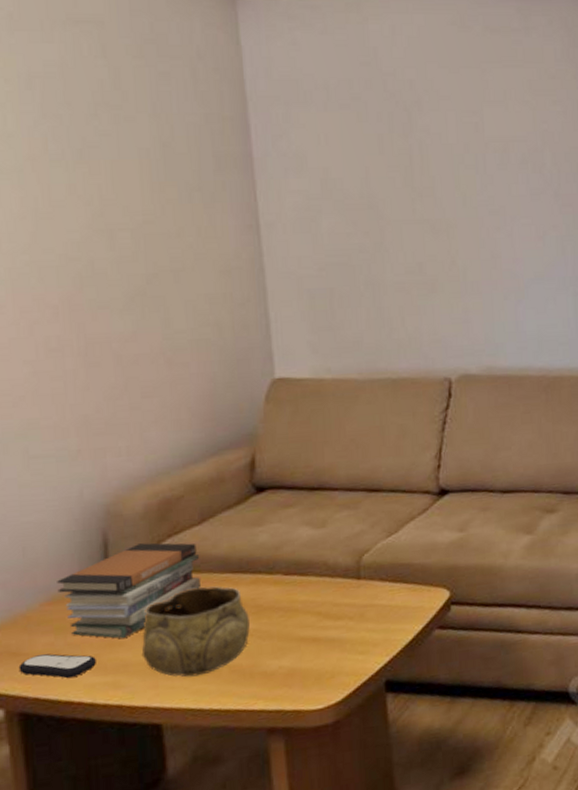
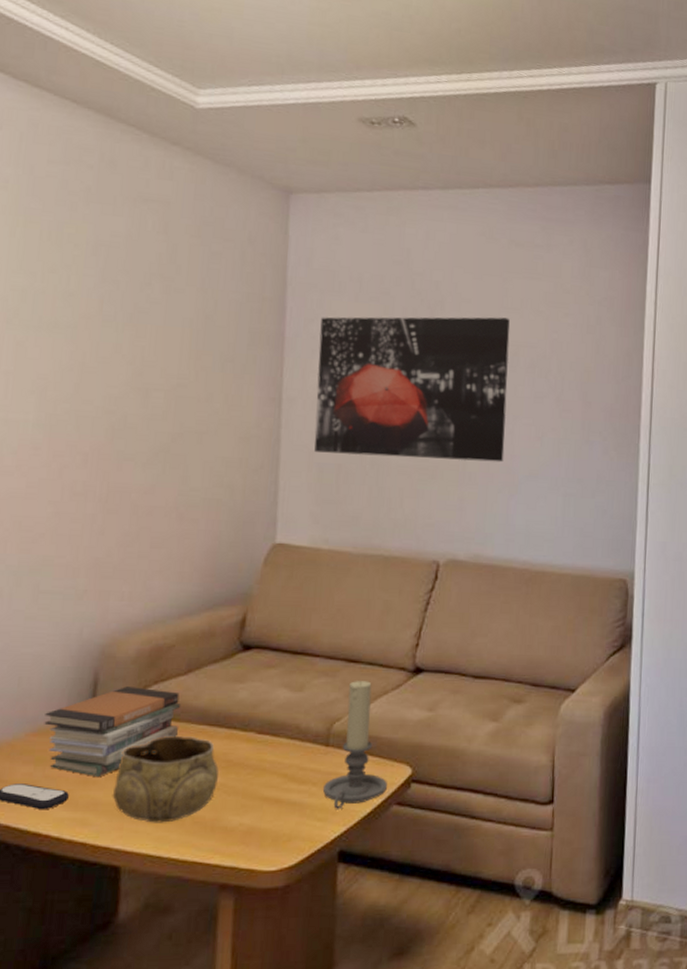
wall art: none [290,112,506,278] -> present [314,317,510,462]
candle holder: none [360,509,427,642] -> present [322,681,388,810]

